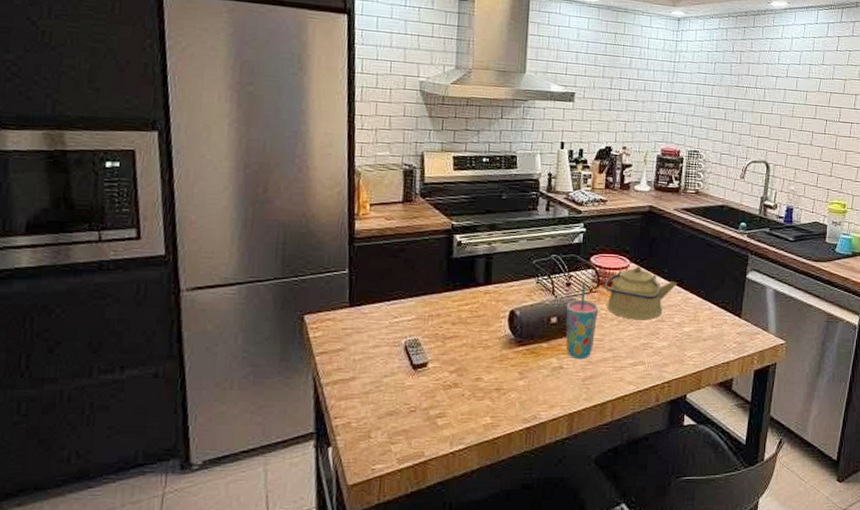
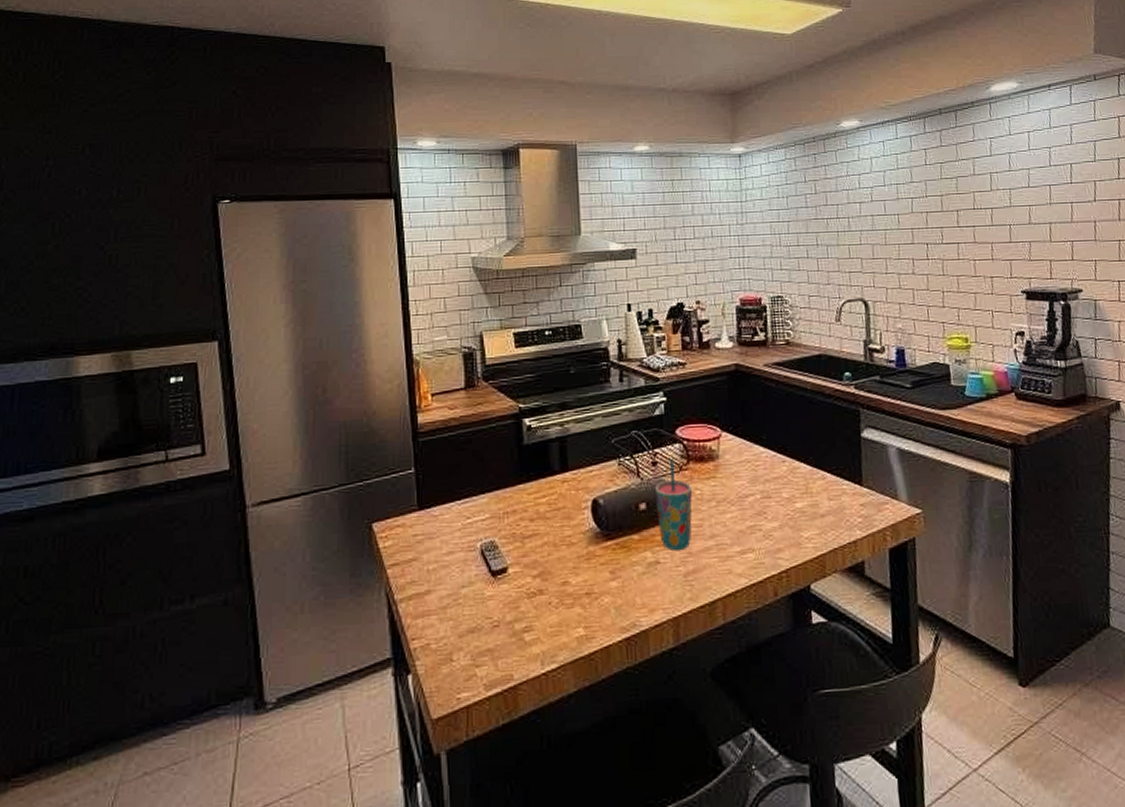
kettle: present [604,266,677,320] -> none [695,435,779,499]

